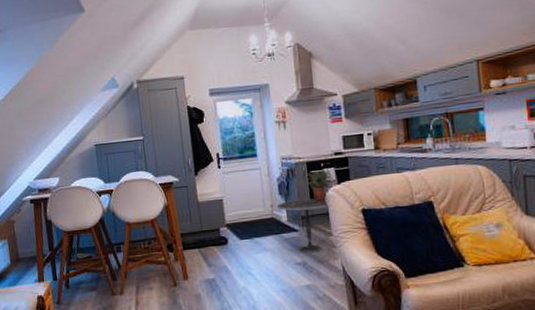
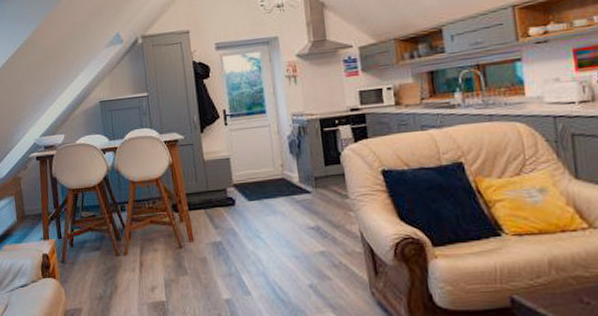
side table: present [276,198,330,253] -> none [287,158,346,216]
potted plant: present [307,169,333,202] -> none [320,127,349,162]

